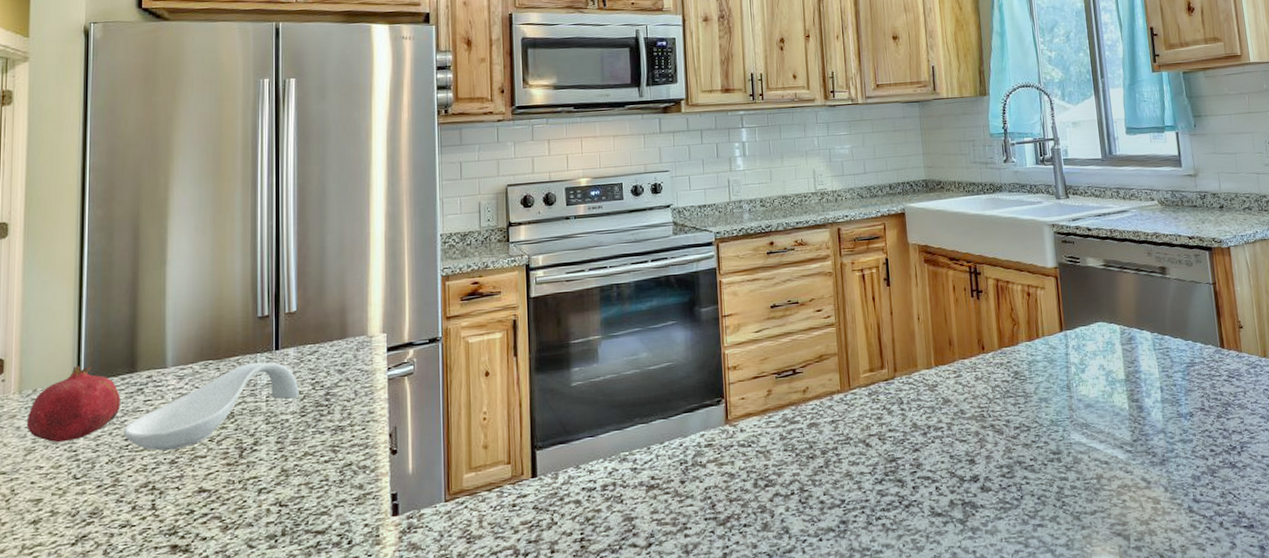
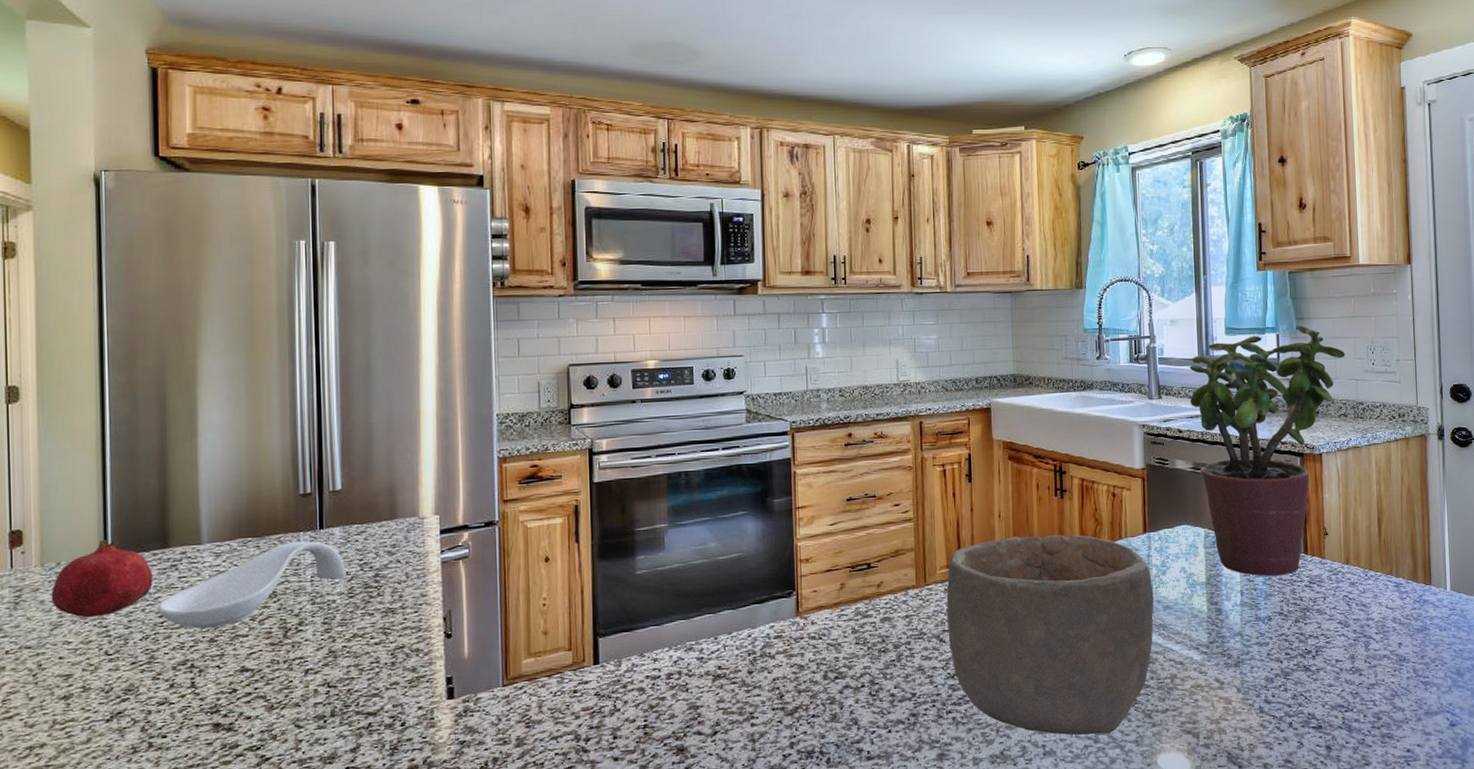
bowl: none [870,335,1077,540] -> present [946,535,1154,735]
potted plant: none [1093,123,1245,372] -> present [1189,326,1346,577]

